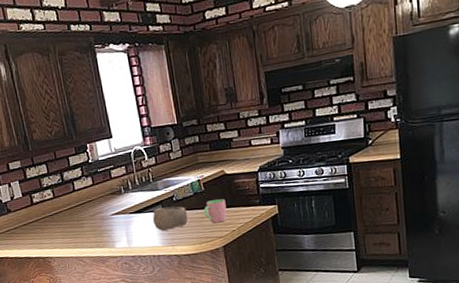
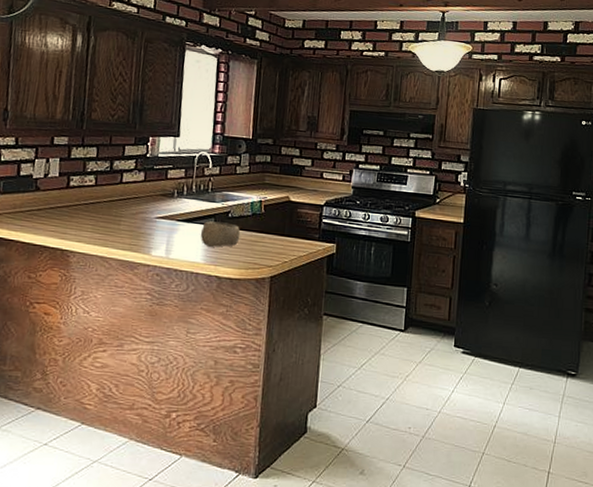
cup: present [203,199,227,224] -> none [258,225,284,251]

